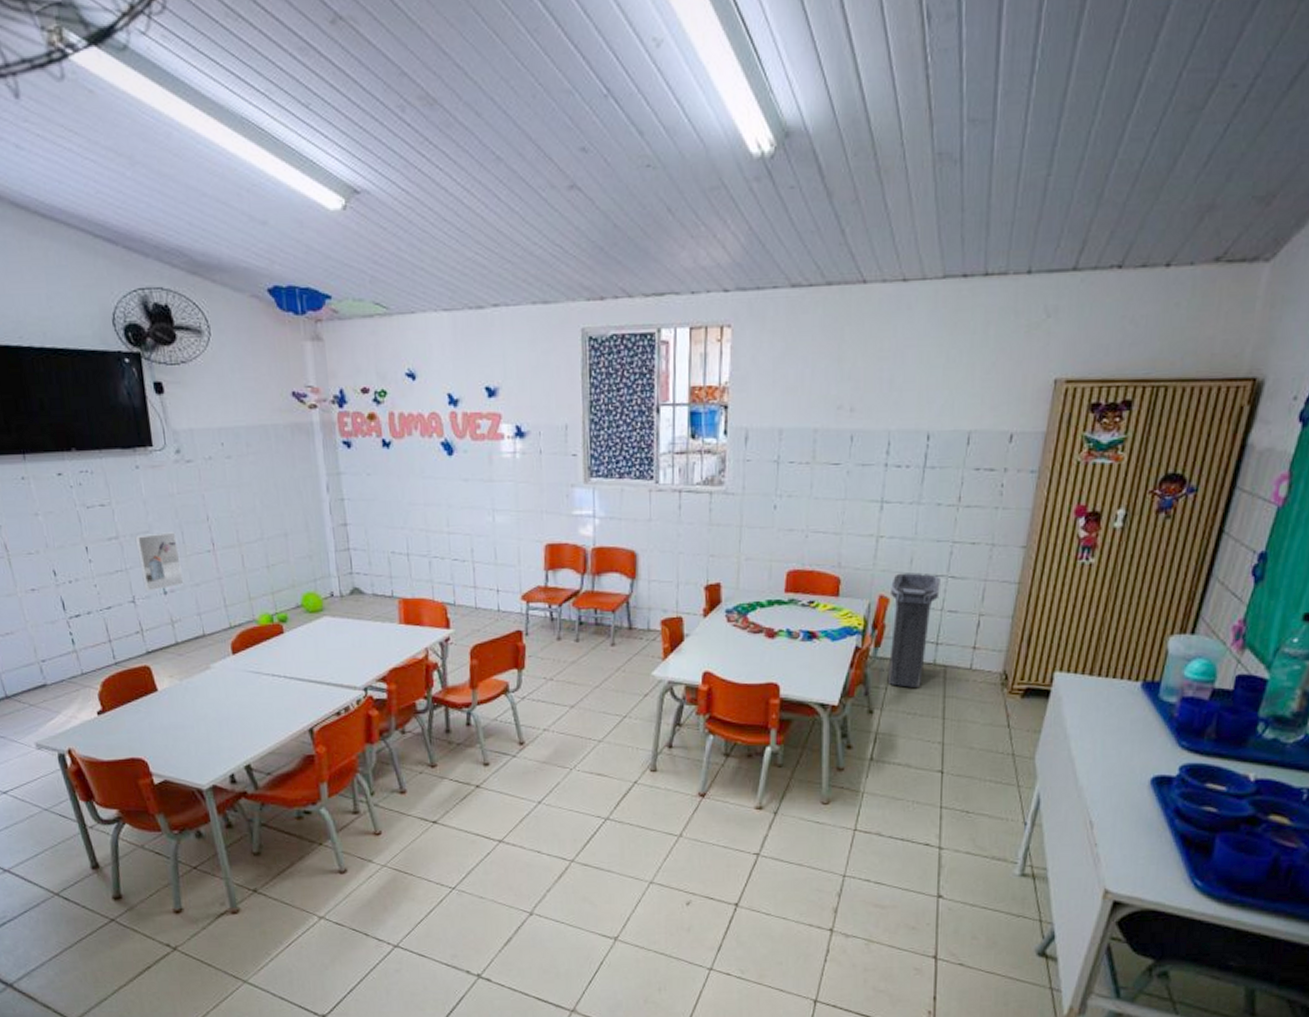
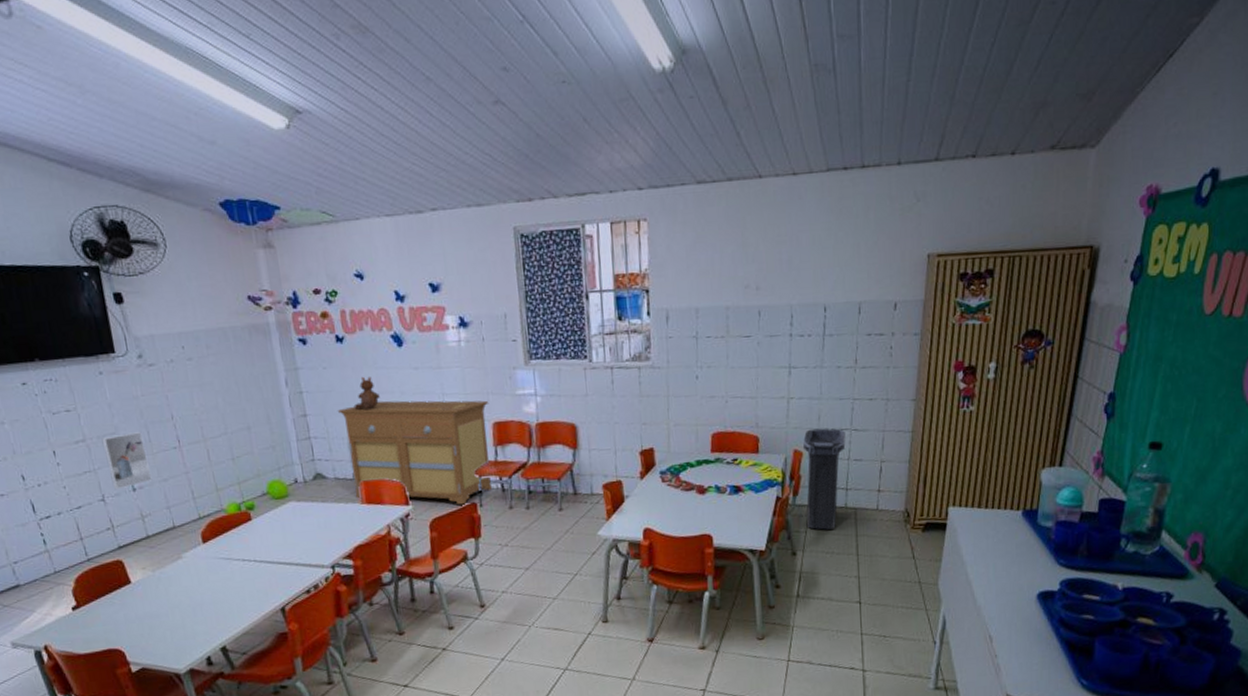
sideboard: none [379,513,543,632] -> present [337,400,493,505]
teddy bear: none [397,485,425,523] -> present [354,376,380,411]

